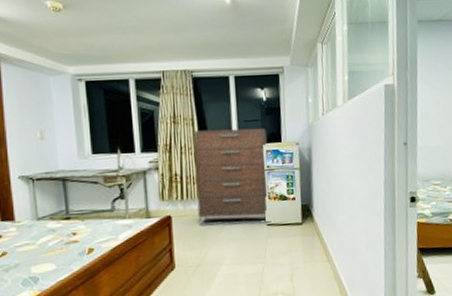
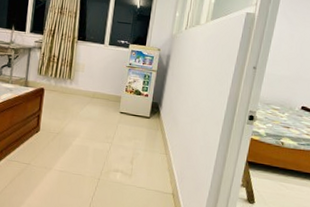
dresser: present [194,128,270,226] -> none [65,23,136,111]

